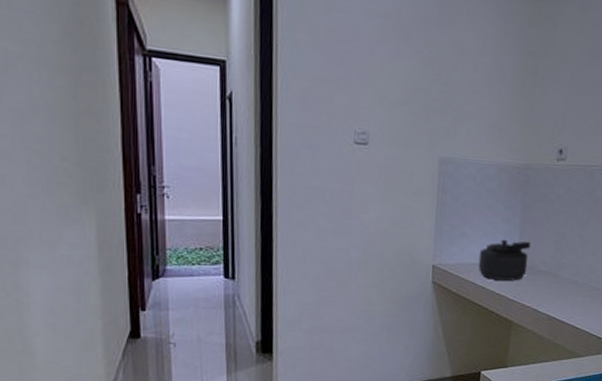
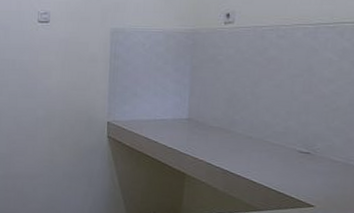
kettle: present [478,239,531,281] -> none [150,98,202,136]

